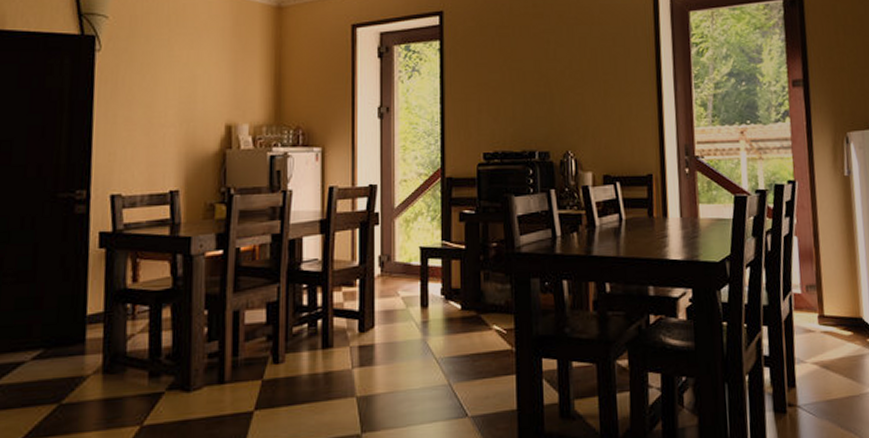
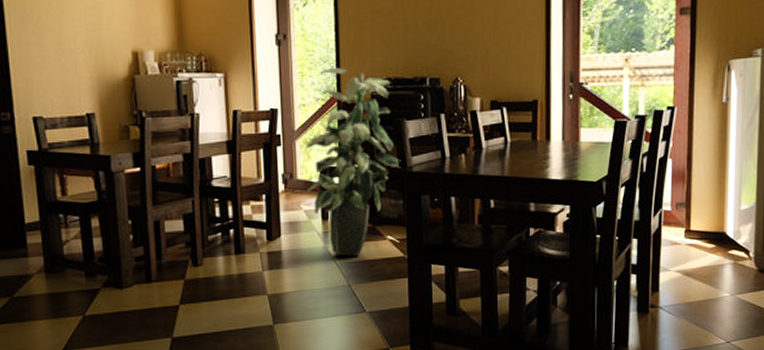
indoor plant: none [406,140,509,350] -> present [306,67,401,257]

